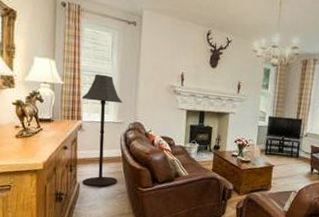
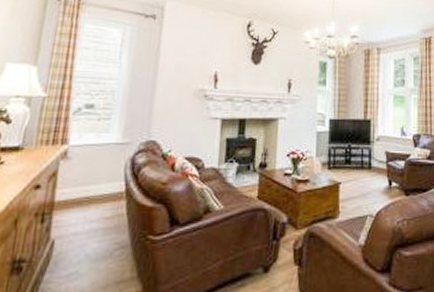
floor lamp: present [81,74,122,187] -> none [58,80,131,243]

